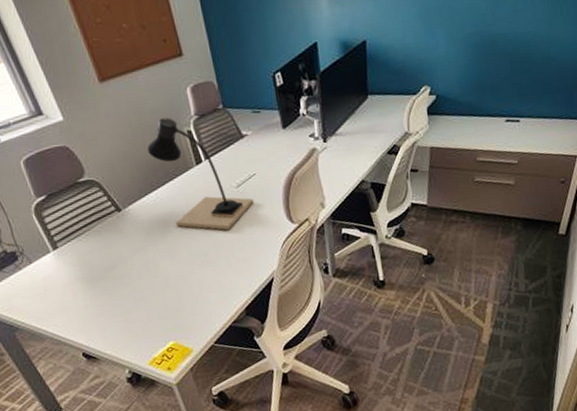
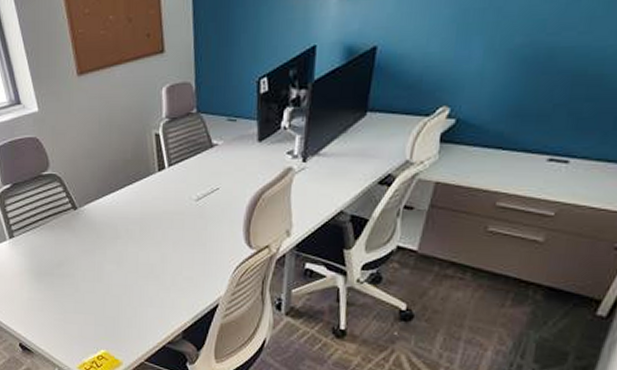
desk lamp: present [147,118,254,230] -> none [111,118,212,244]

